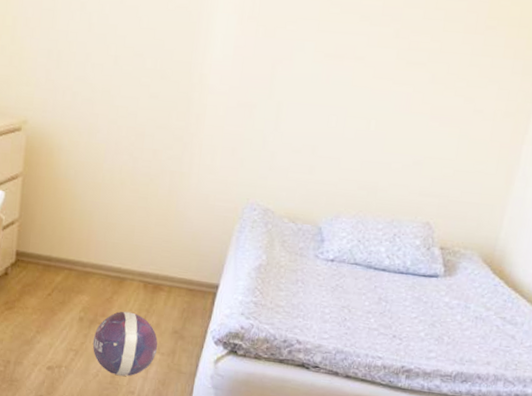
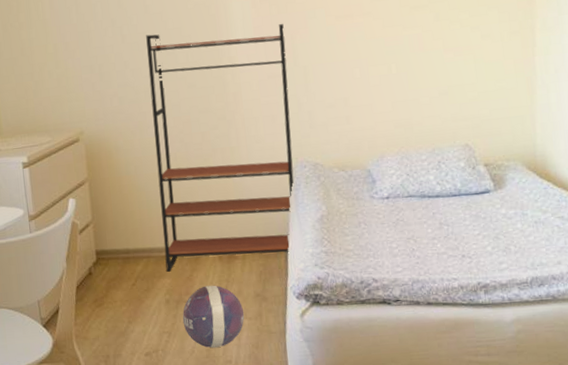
bookshelf: none [86,28,267,295] -> present [146,23,295,272]

